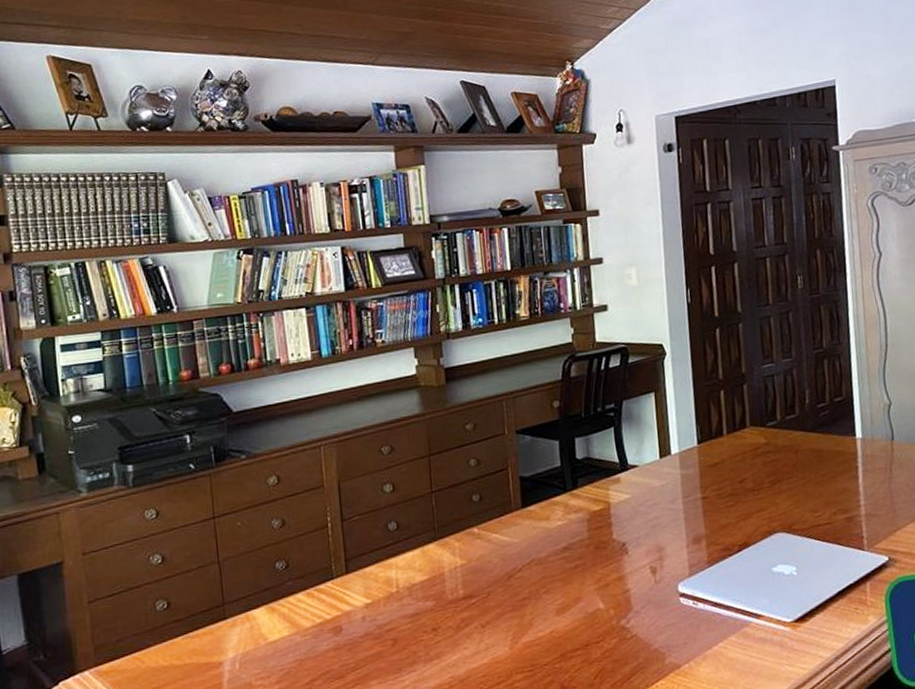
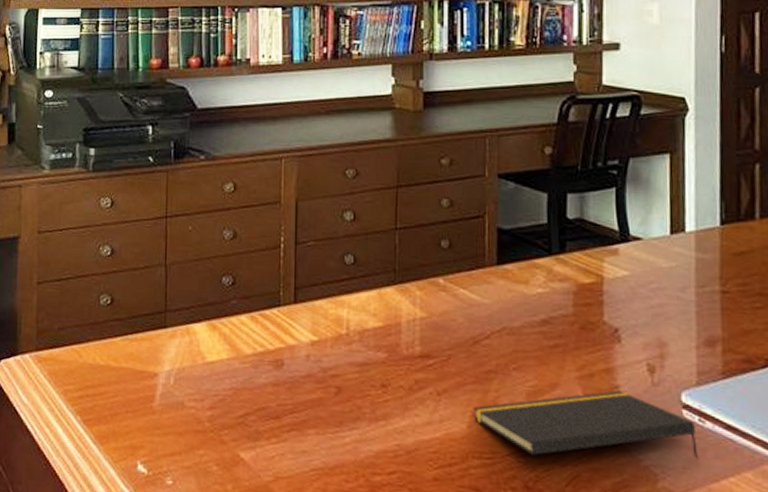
notepad: none [513,592,696,661] -> present [473,390,699,459]

